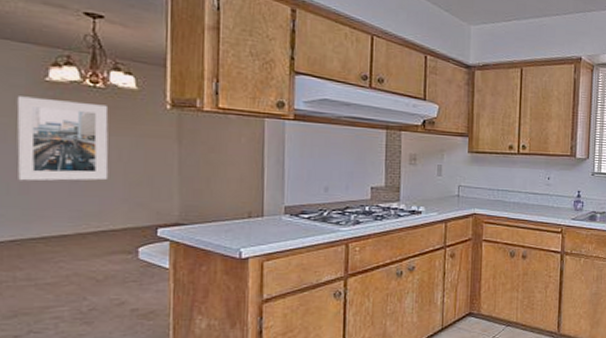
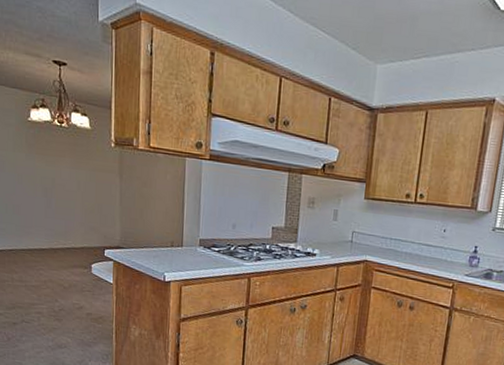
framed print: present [16,96,109,181] -> none [10,133,71,207]

